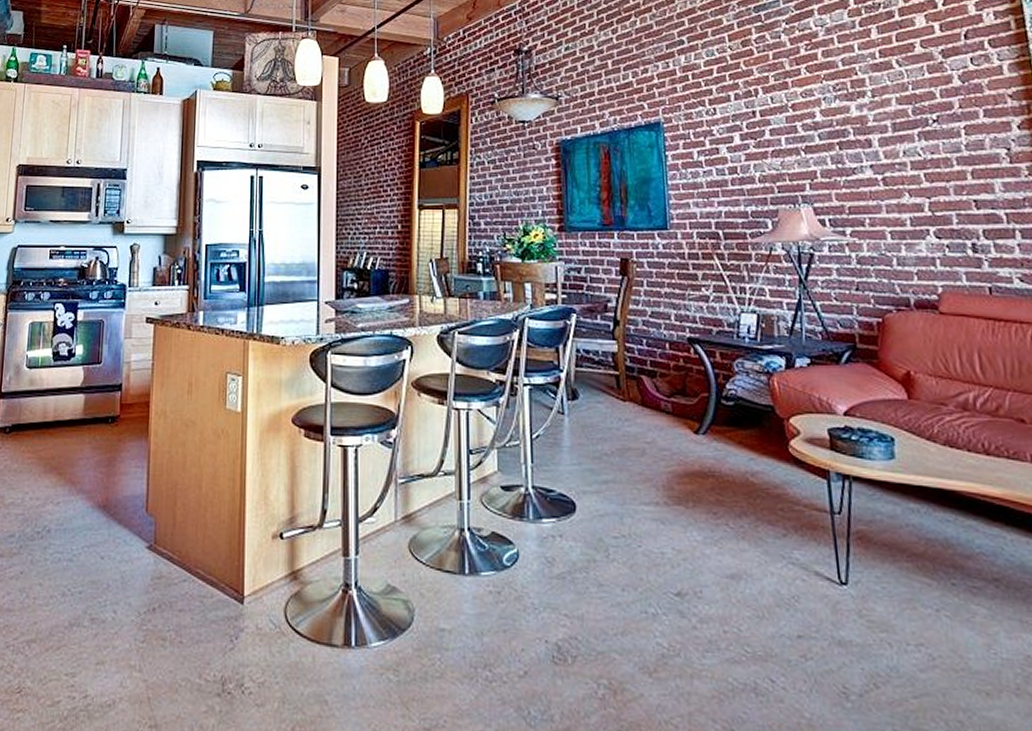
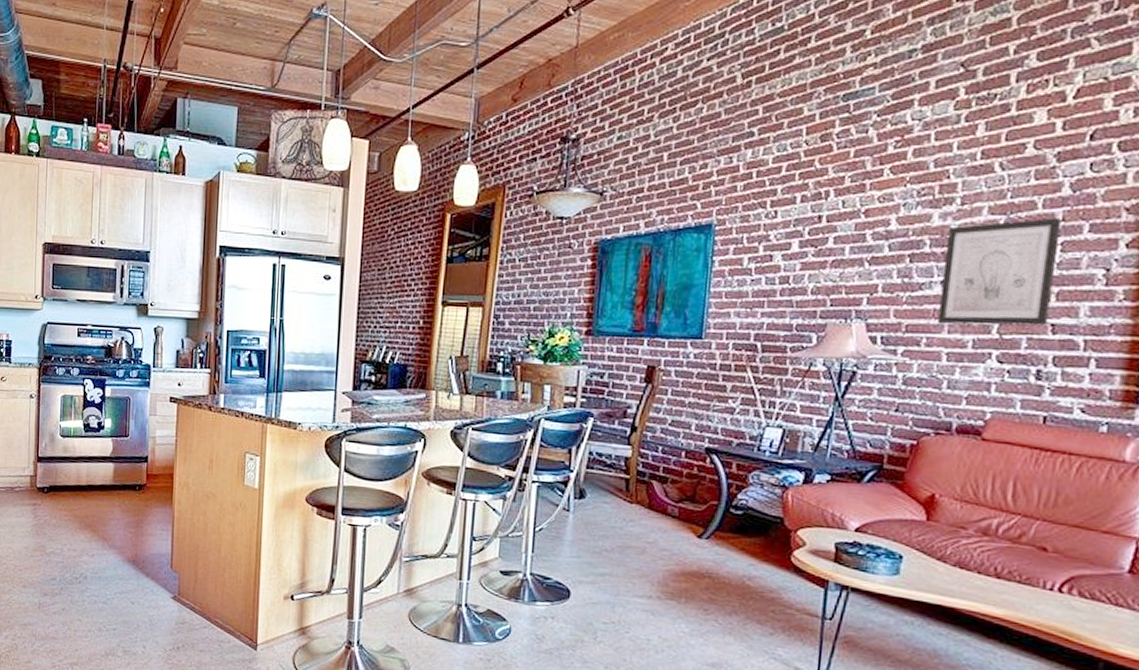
wall art: none [866,106,970,205] -> present [937,218,1062,326]

